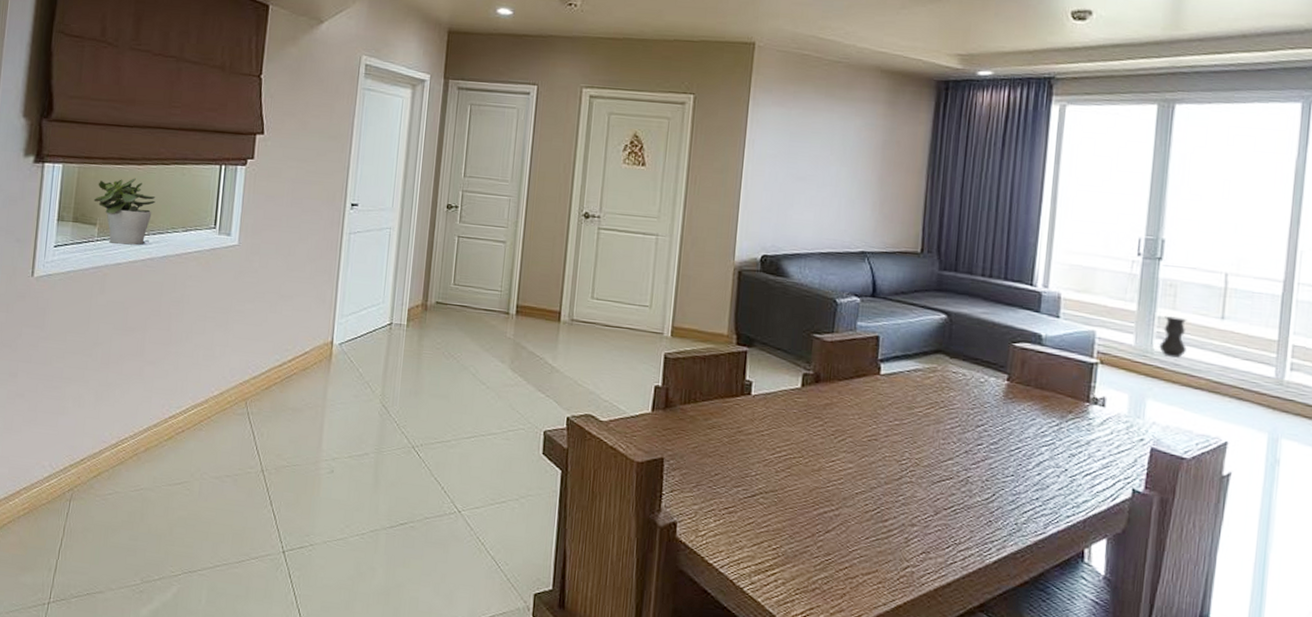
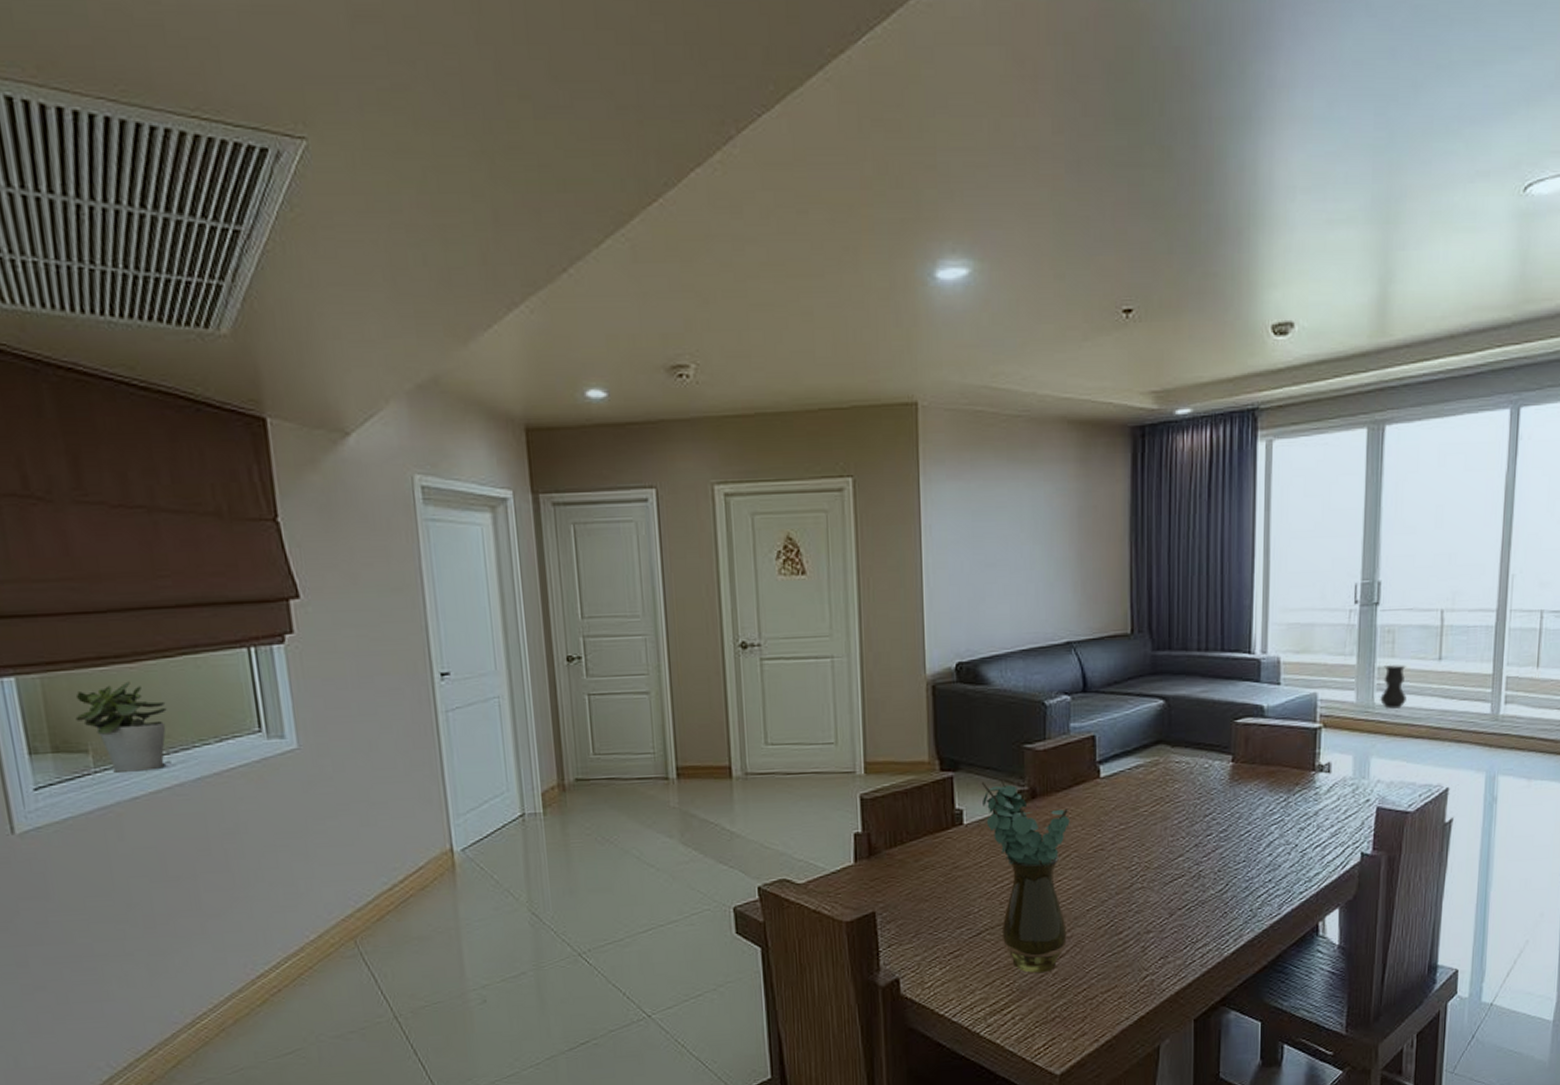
vase: none [771,360,848,544] -> present [981,779,1070,974]

